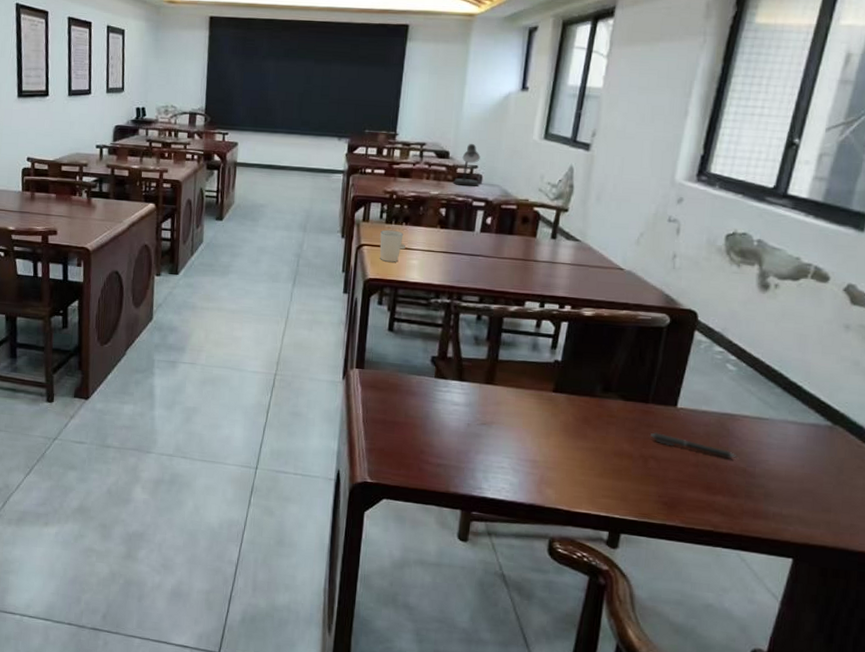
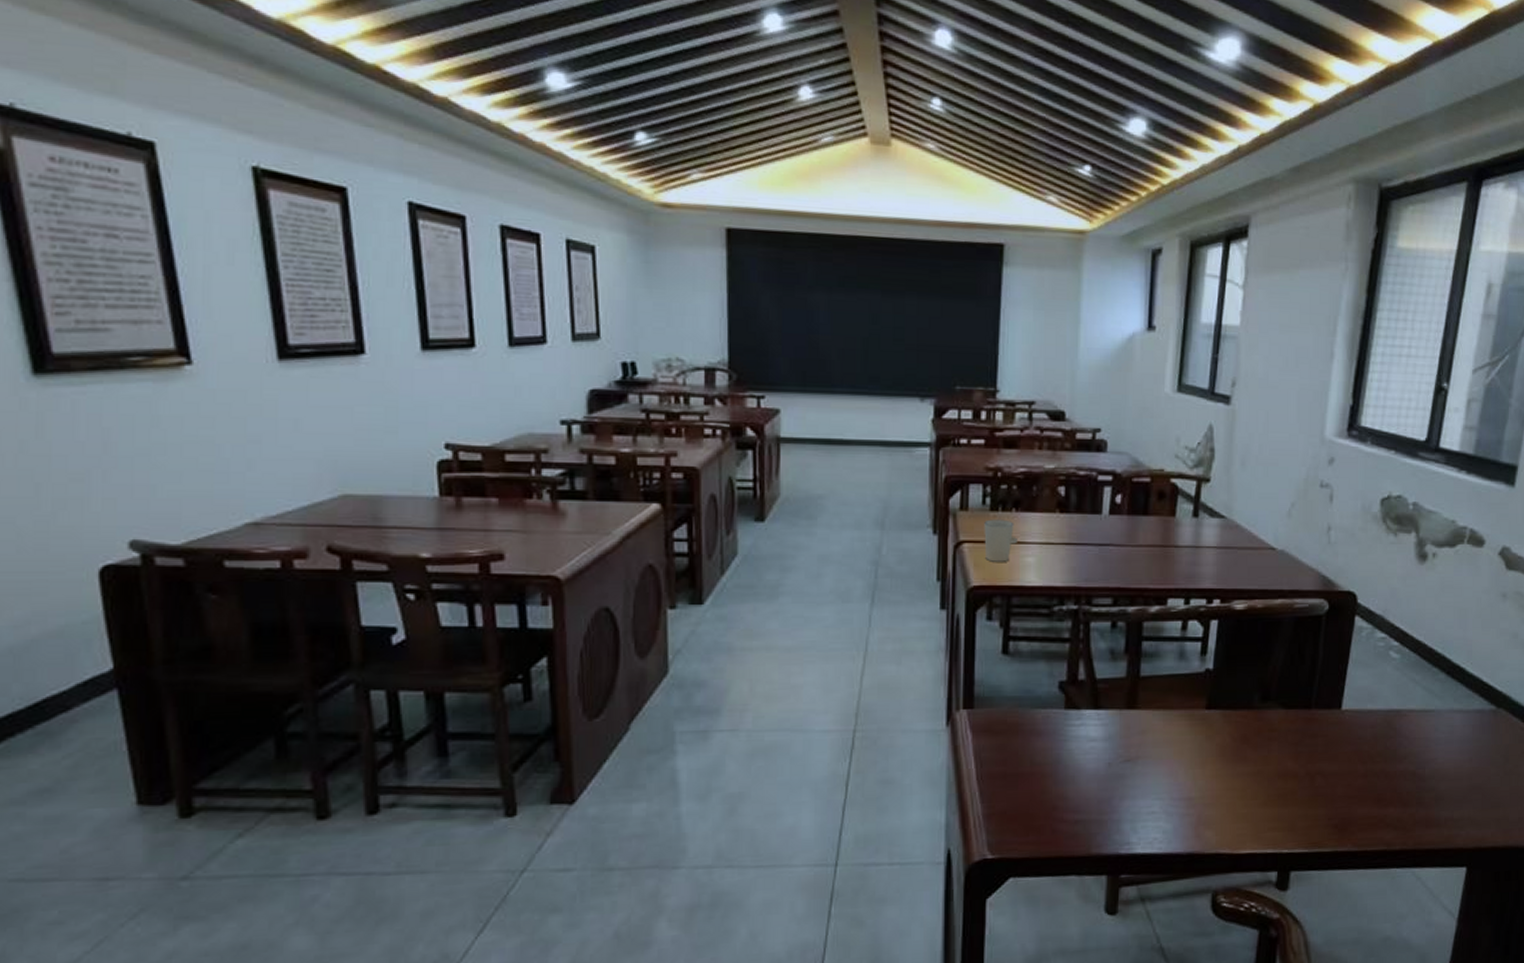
desk lamp: present [452,144,480,187] -> none [1070,401,1105,457]
pen: present [650,432,739,459] -> none [1316,743,1407,763]

